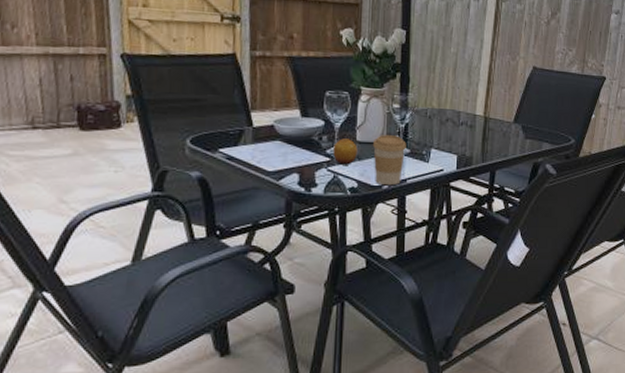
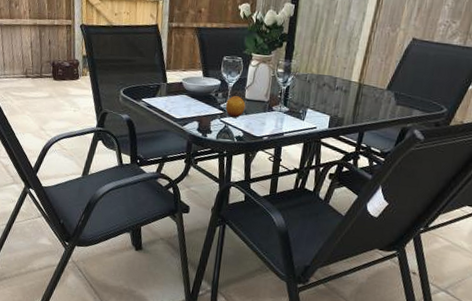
coffee cup: present [372,135,406,186] -> none [257,94,286,138]

